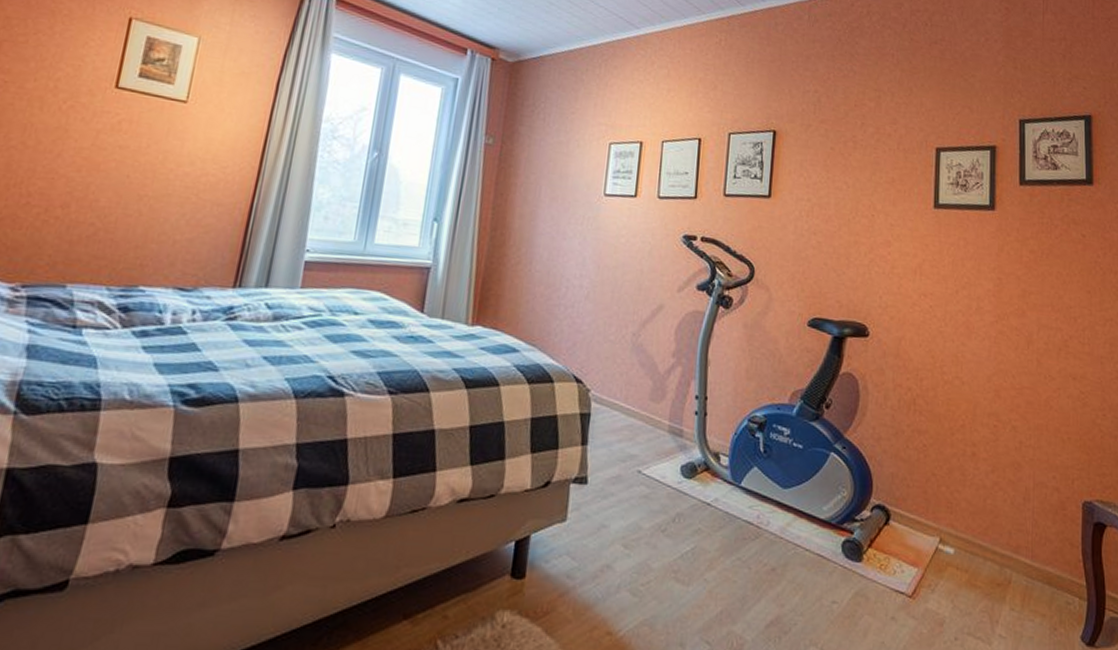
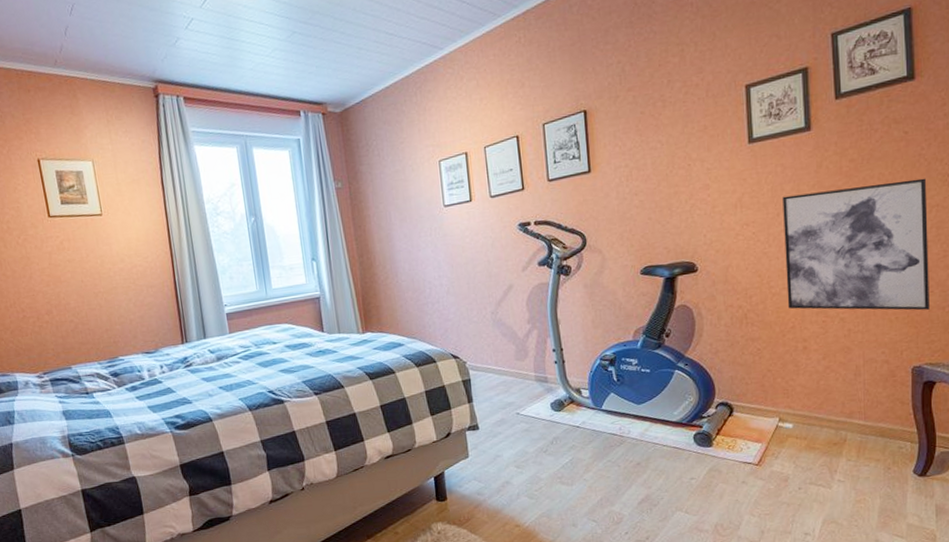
wall art: none [959,273,1102,436] -> present [782,178,930,311]

